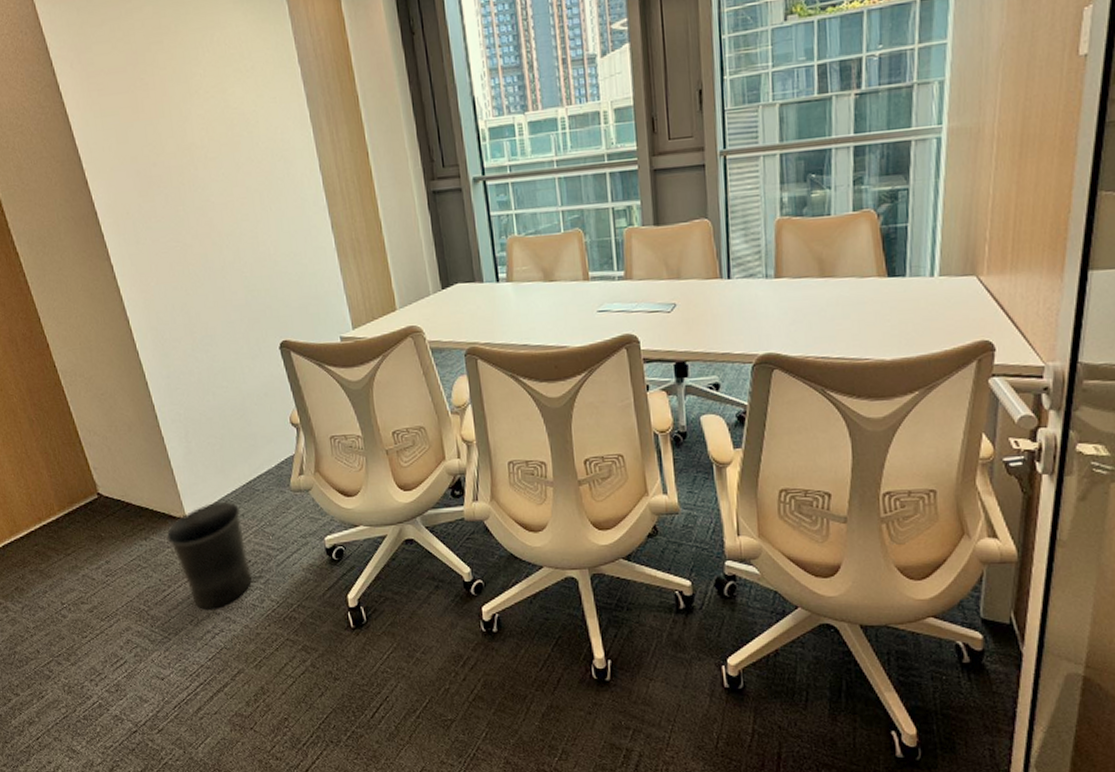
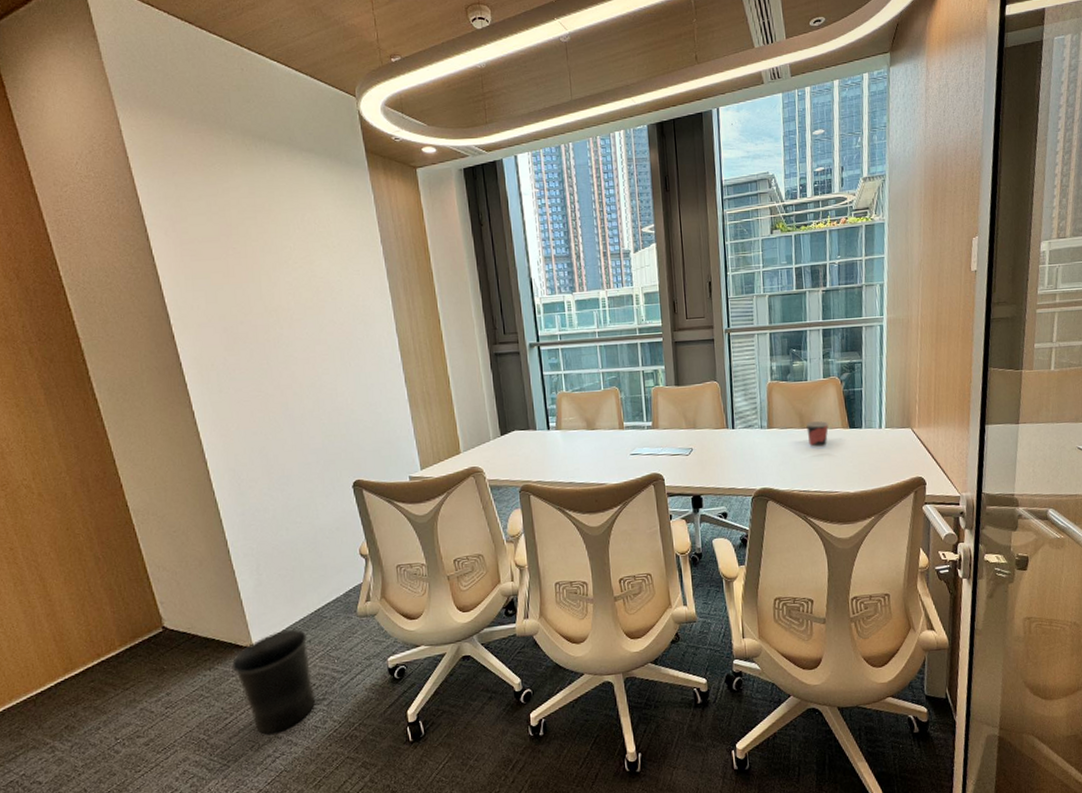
cup: none [827,268,860,304] -> present [806,421,829,449]

